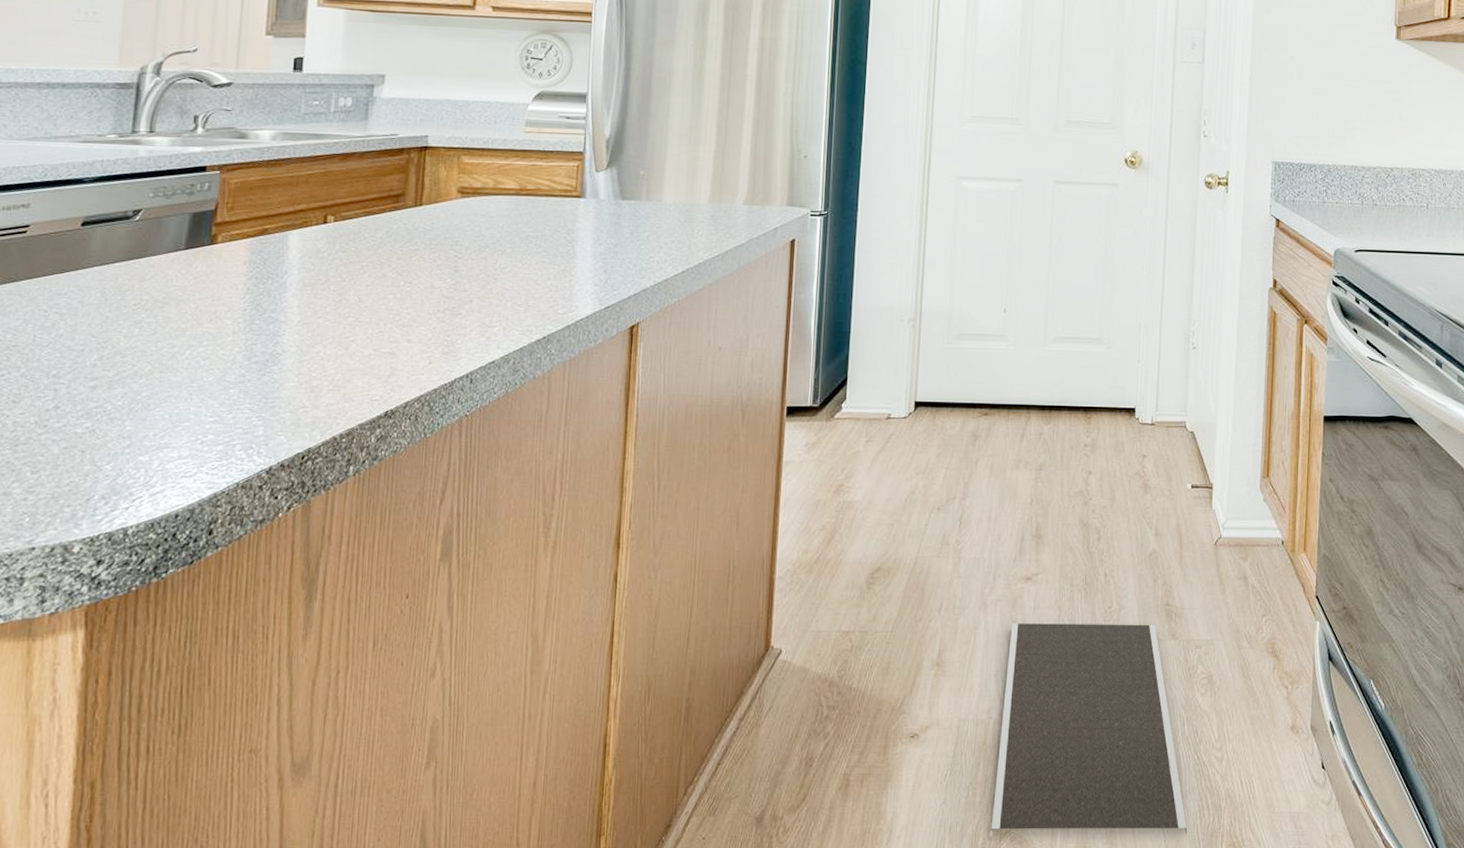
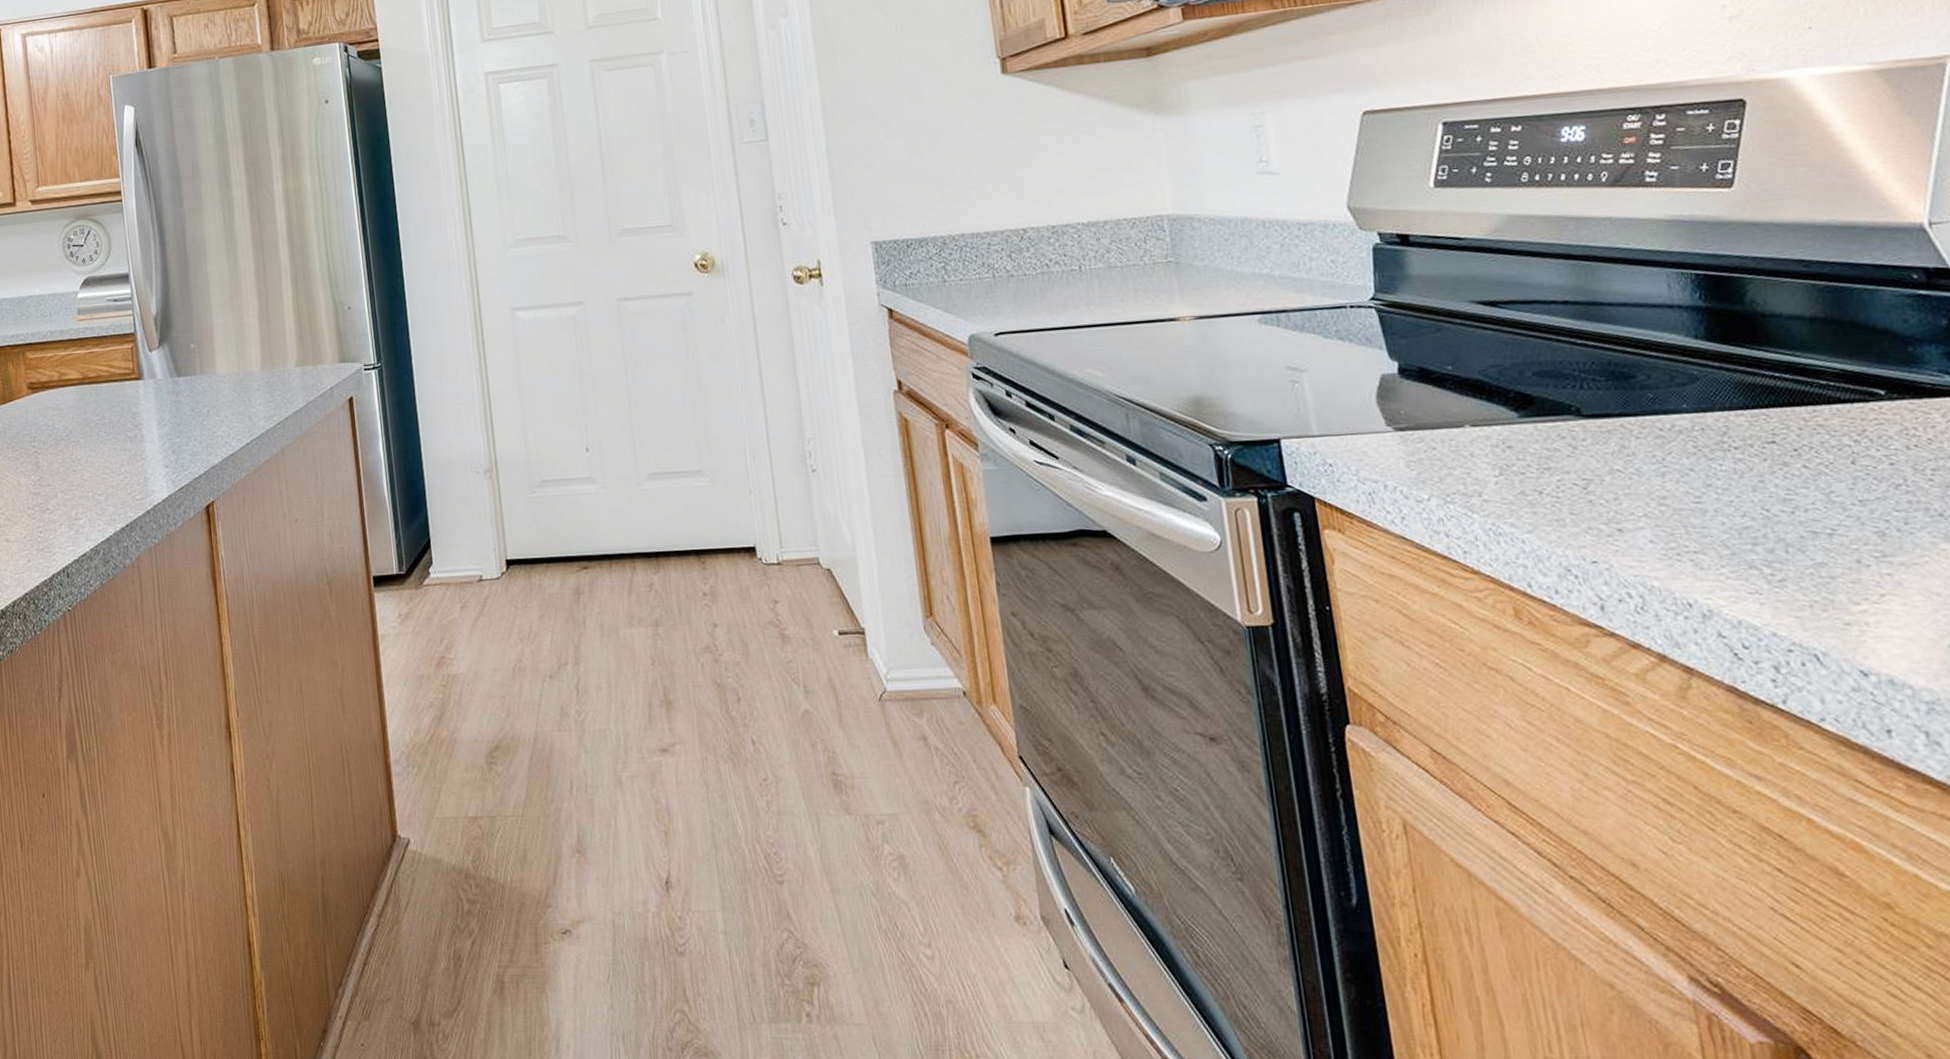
door mat: present [991,623,1187,835] -> none [653,797,905,1049]

